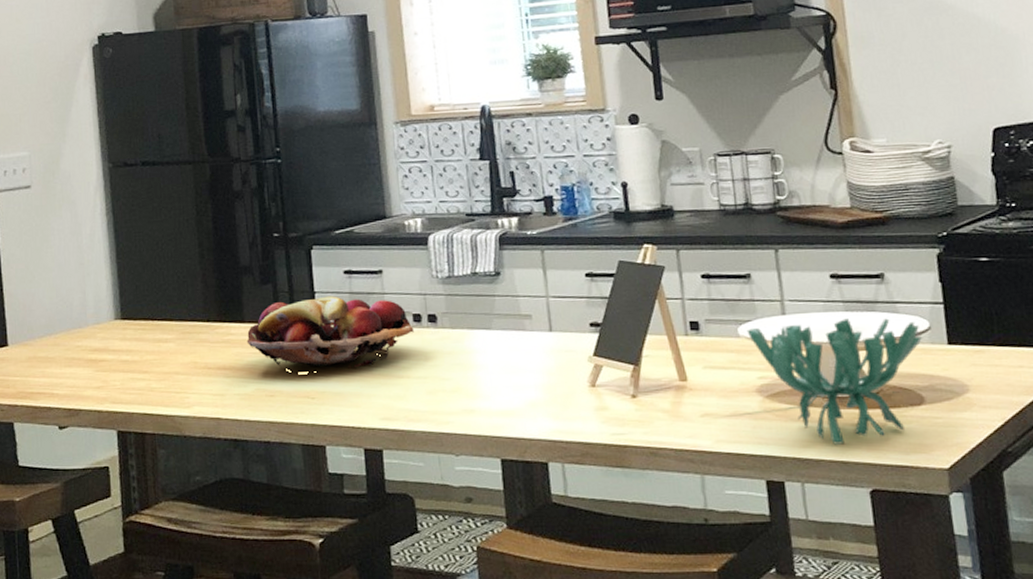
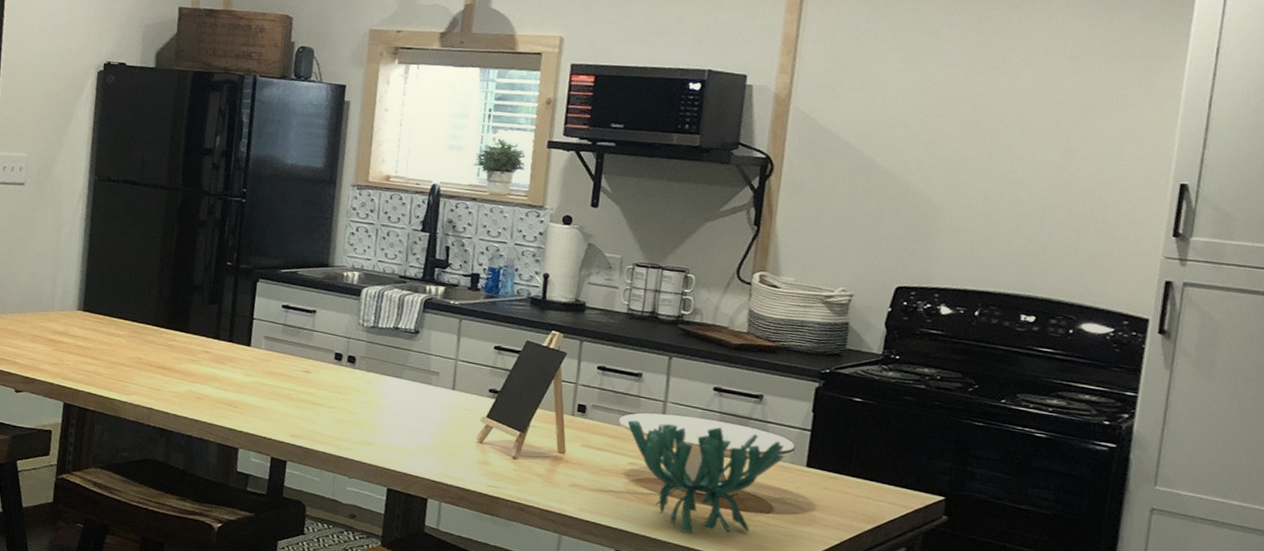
fruit basket: present [246,296,414,369] -> none [187,320,334,389]

